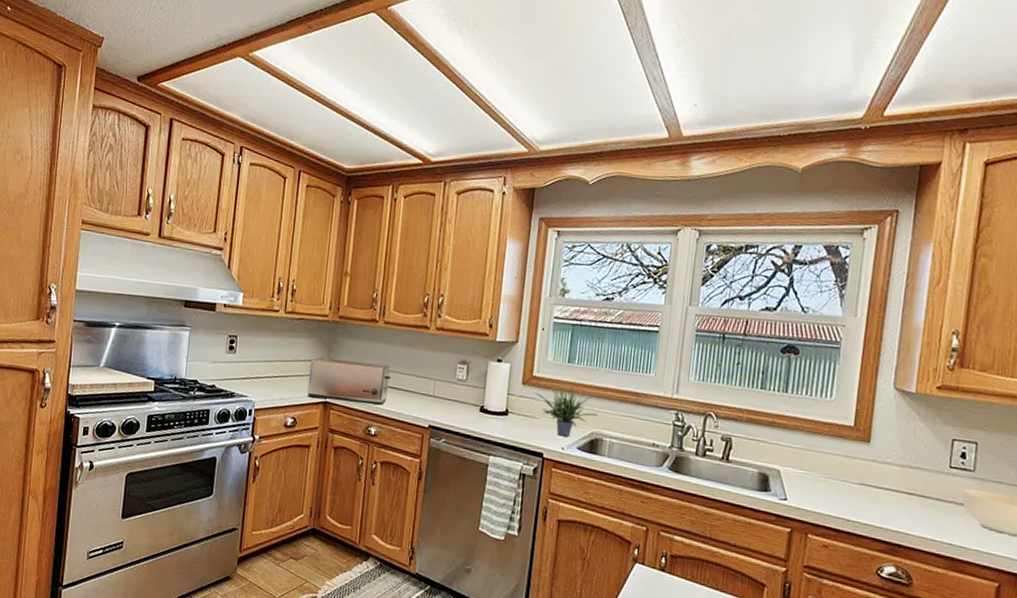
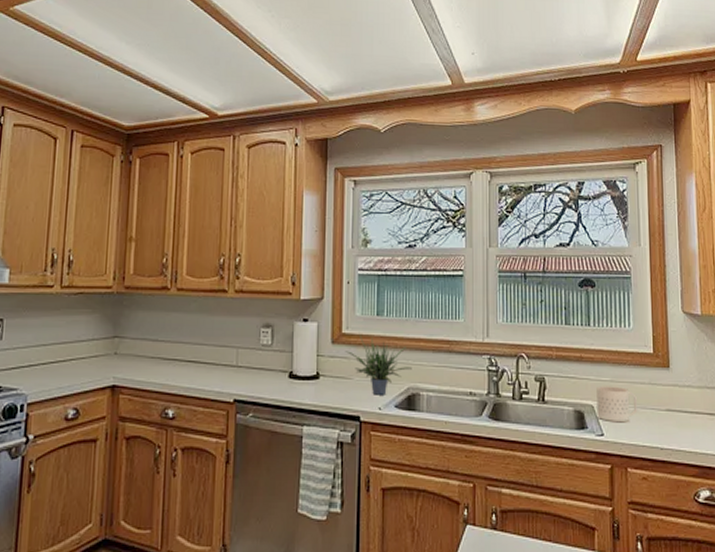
toaster: present [307,357,392,406] -> none [91,334,189,384]
mug: none [782,452,829,491] -> present [596,386,638,423]

